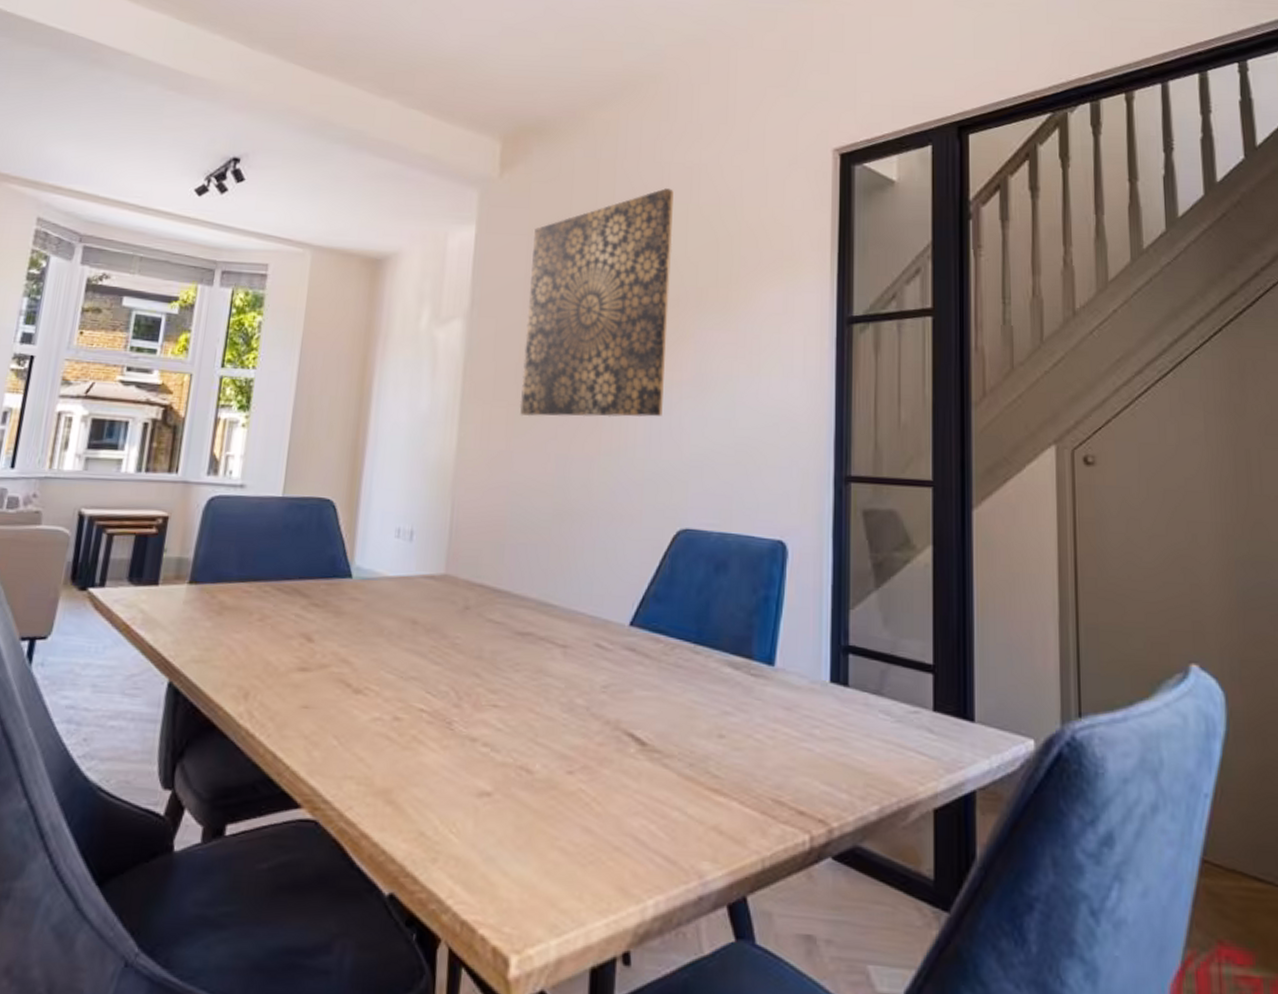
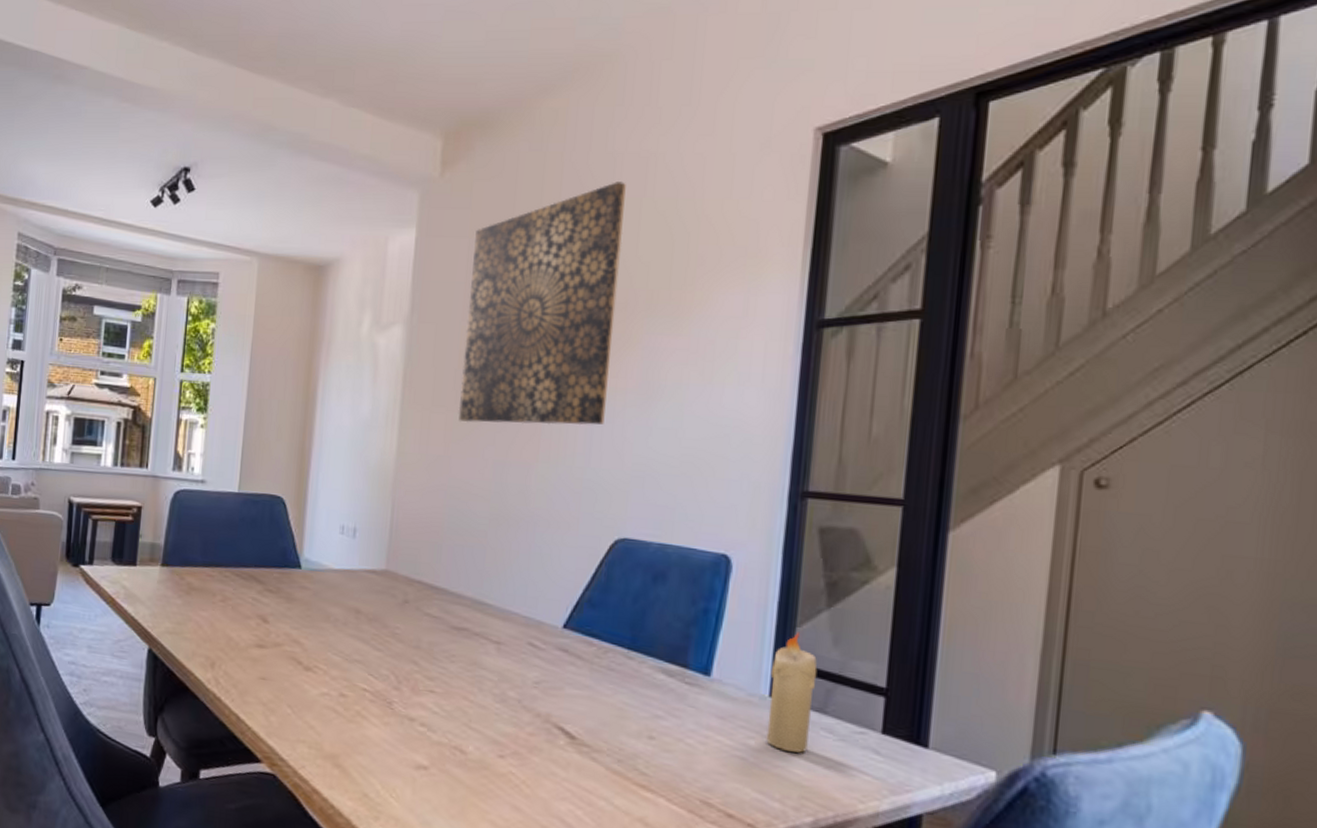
candle: none [829,614,872,739] -> present [766,632,818,753]

